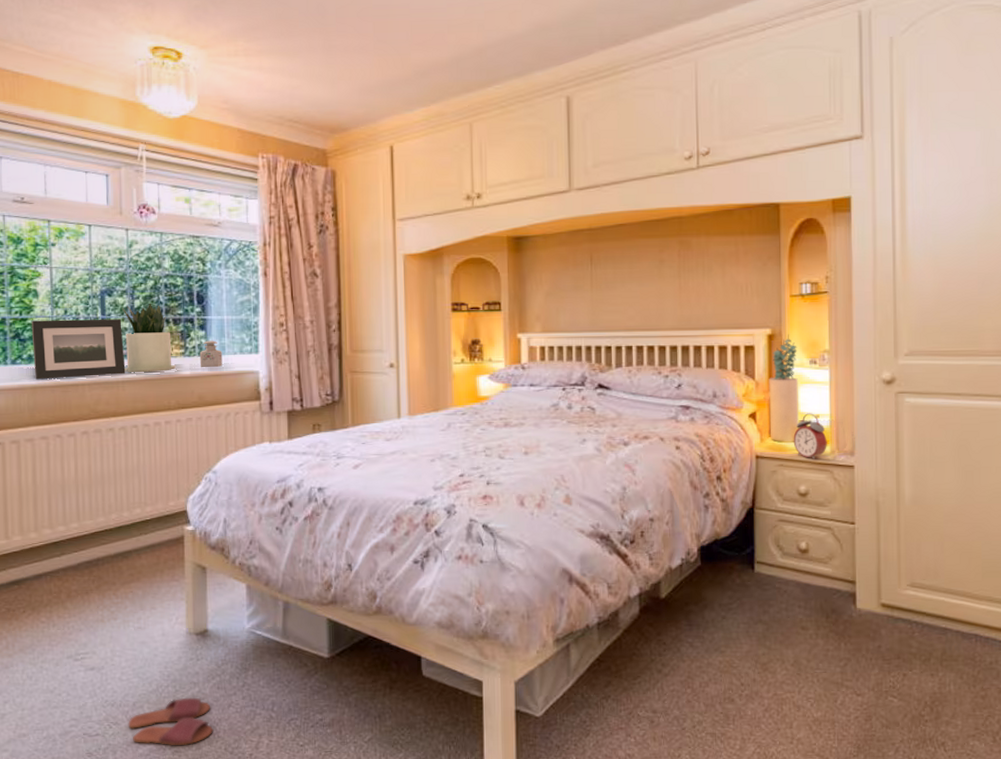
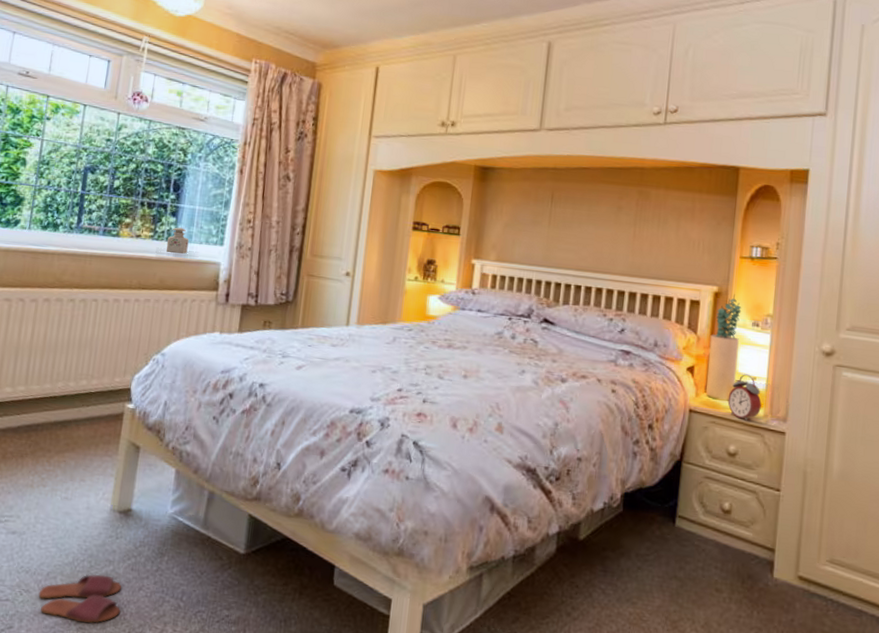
picture frame: present [31,318,126,380] -> none [9,187,100,249]
planter: present [121,303,177,373] -> none [94,184,144,252]

